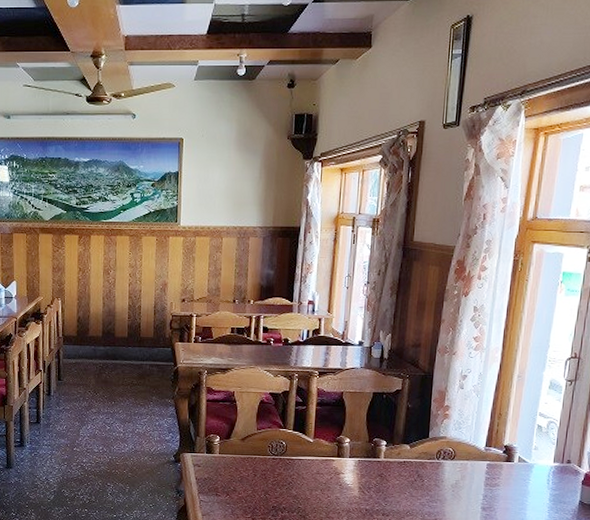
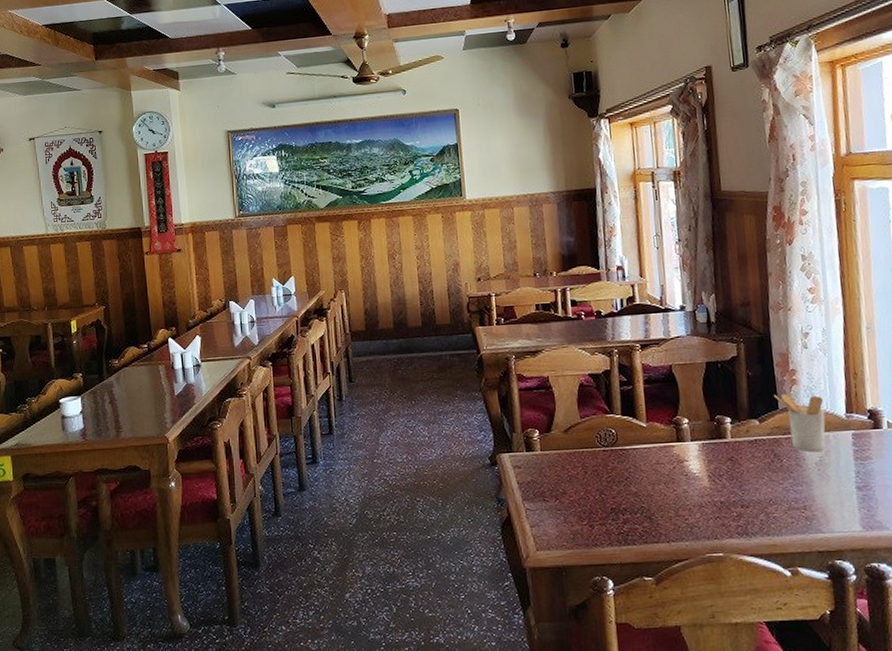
utensil holder: none [427,425,468,477] -> present [774,393,825,453]

